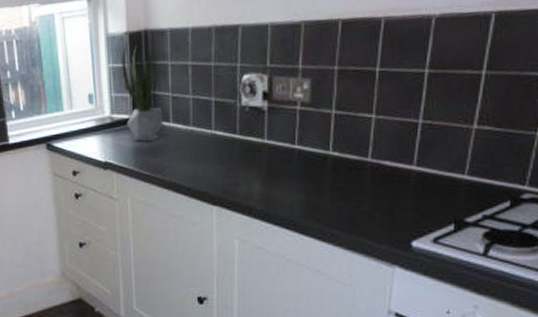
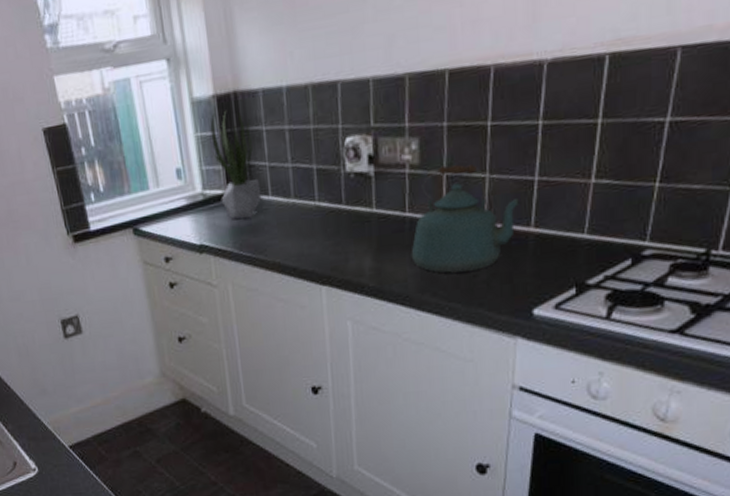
kettle: none [298,104,406,203] -> present [411,164,523,274]

